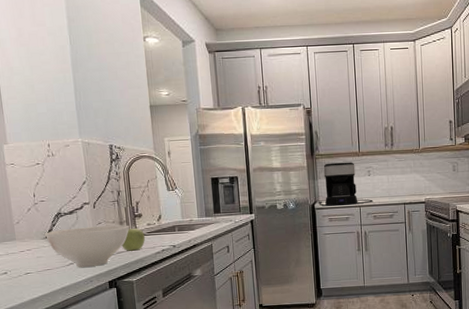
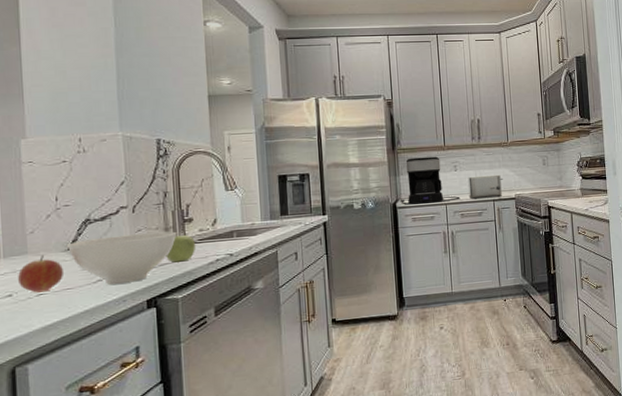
fruit: none [10,241,45,272] -> present [18,254,65,293]
toaster: none [380,179,414,203] -> present [467,174,503,200]

